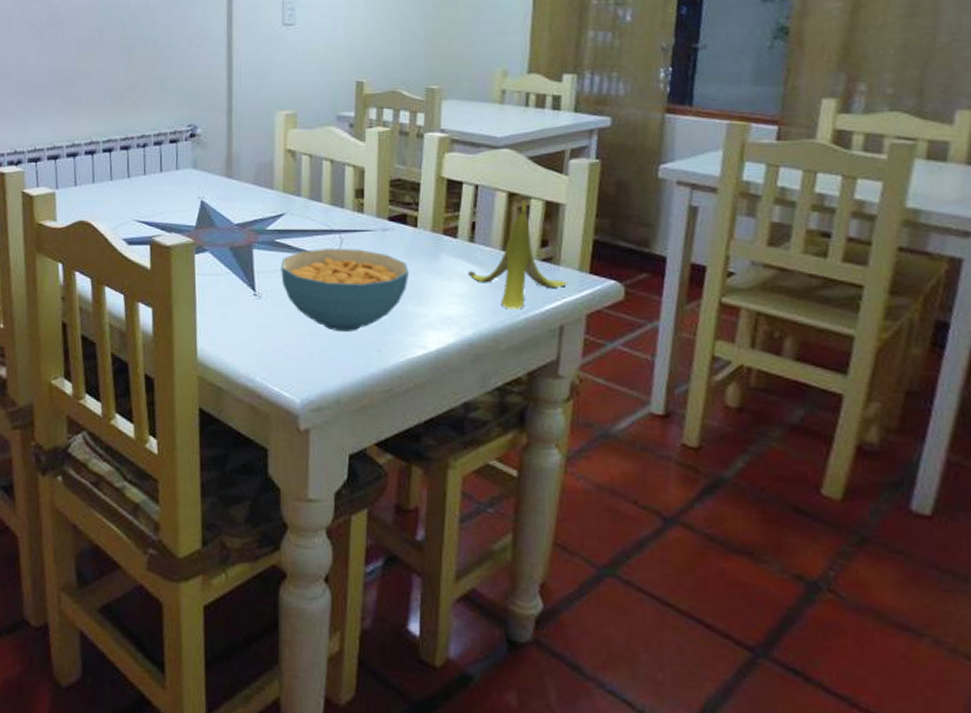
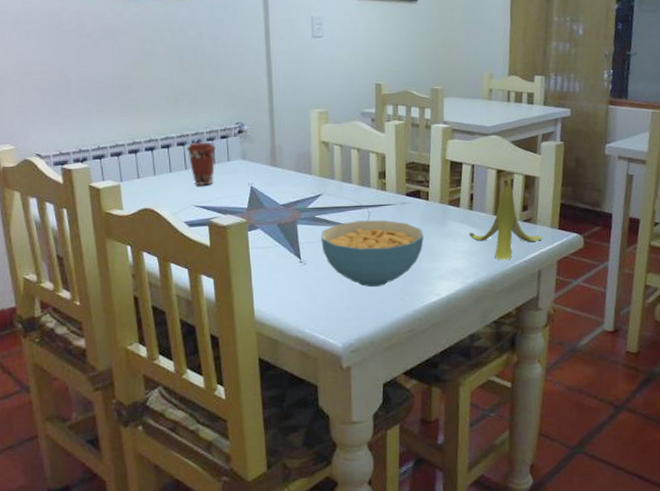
coffee cup: none [130,146,164,198] -> present [186,142,217,186]

